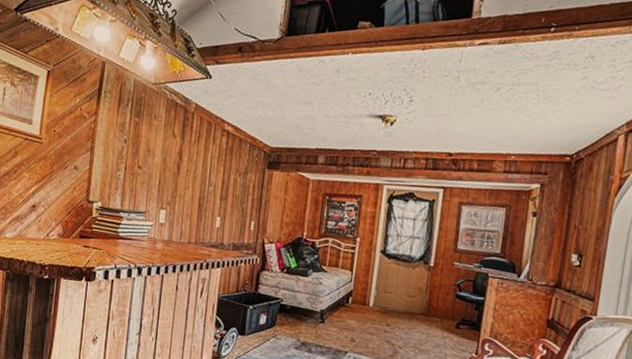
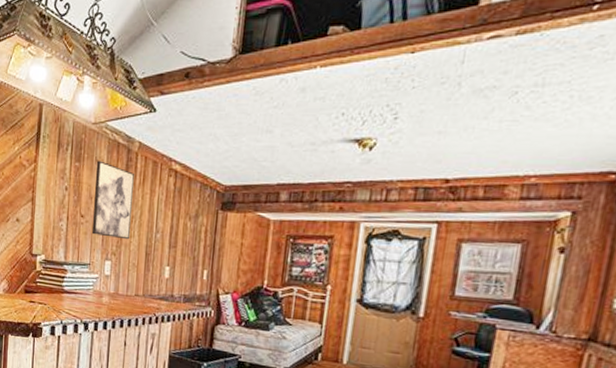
wall art: none [148,117,191,191] -> present [91,160,135,240]

